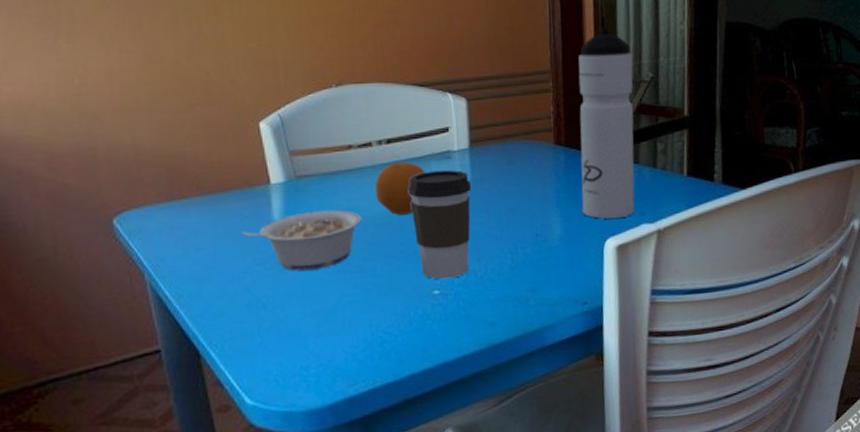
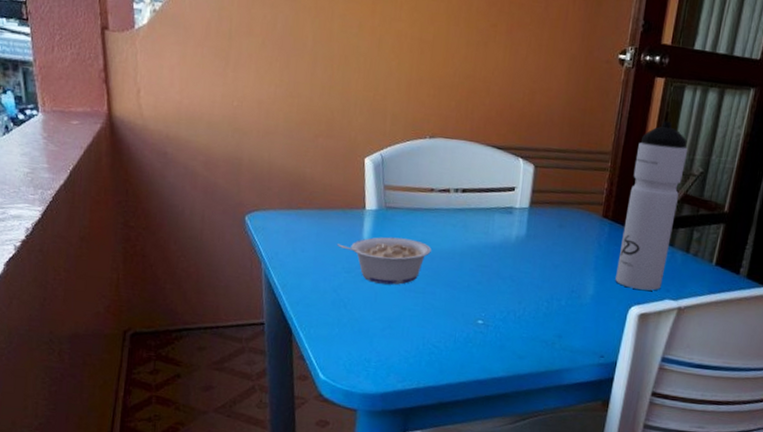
fruit: present [374,161,425,215] -> none [445,209,489,254]
coffee cup: present [407,170,472,280] -> none [471,221,526,313]

